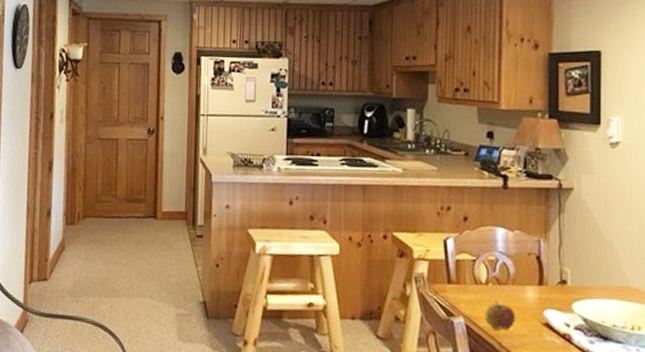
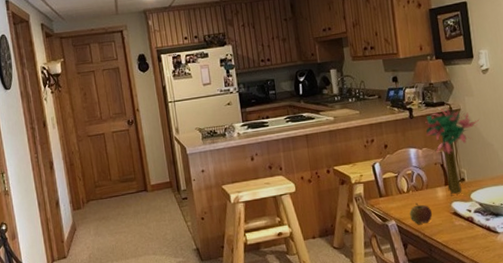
flower bouquet: none [522,182,598,302] -> present [425,108,480,196]

